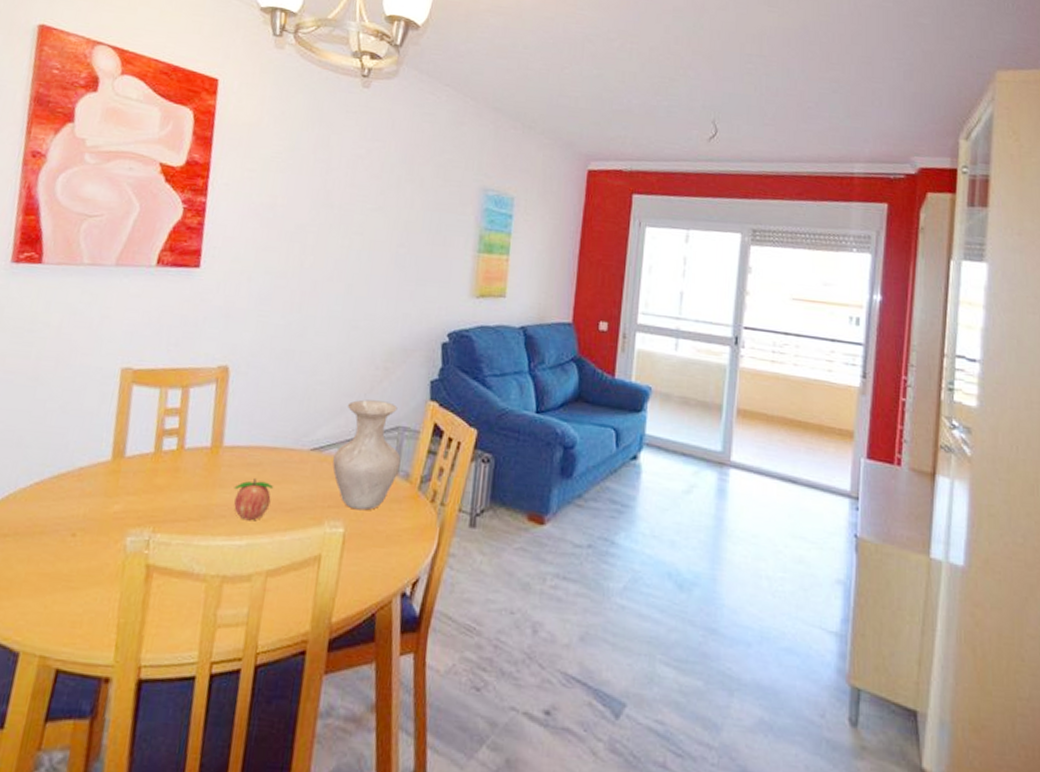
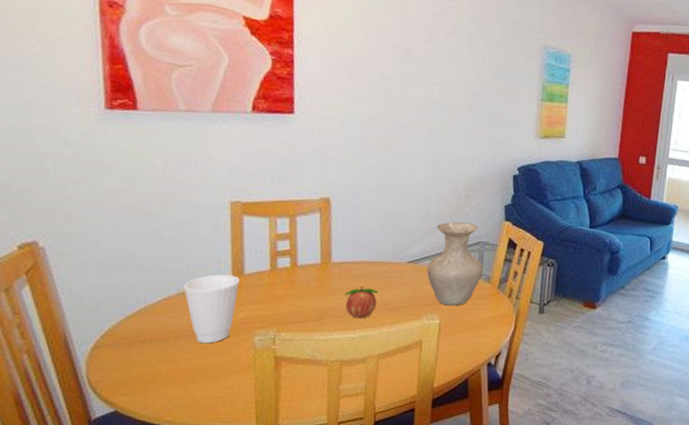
cup: none [58,455,120,543] -> present [183,274,240,344]

